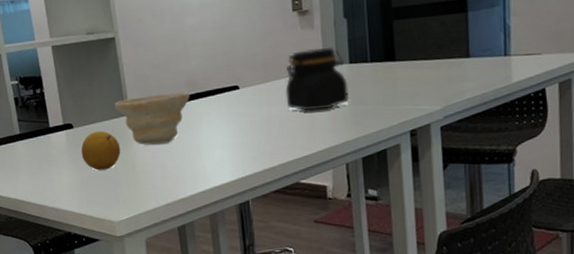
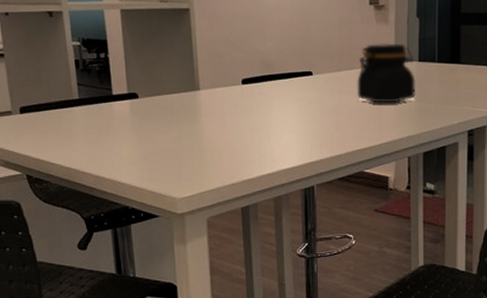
fruit: present [81,130,121,170] -> none [145,103,188,144]
bowl: present [114,91,190,145] -> none [184,71,263,123]

